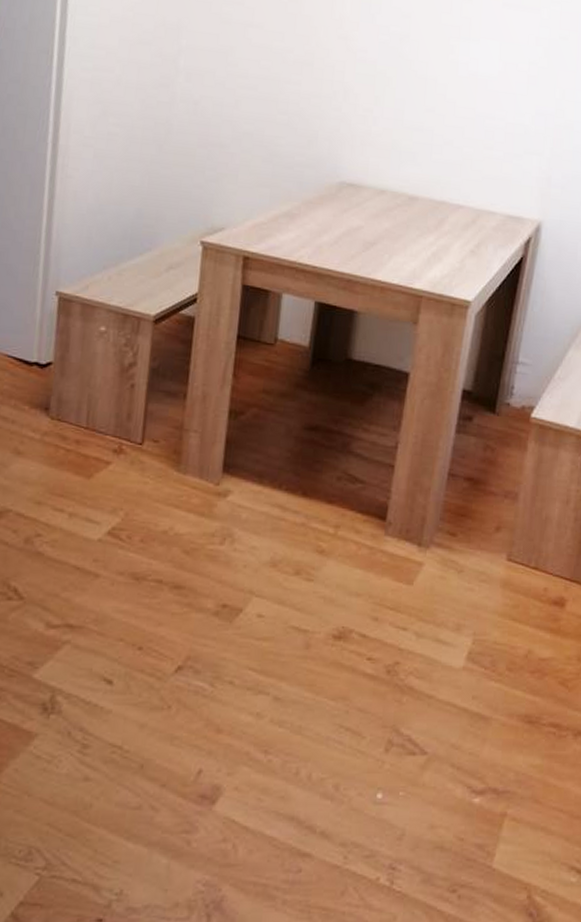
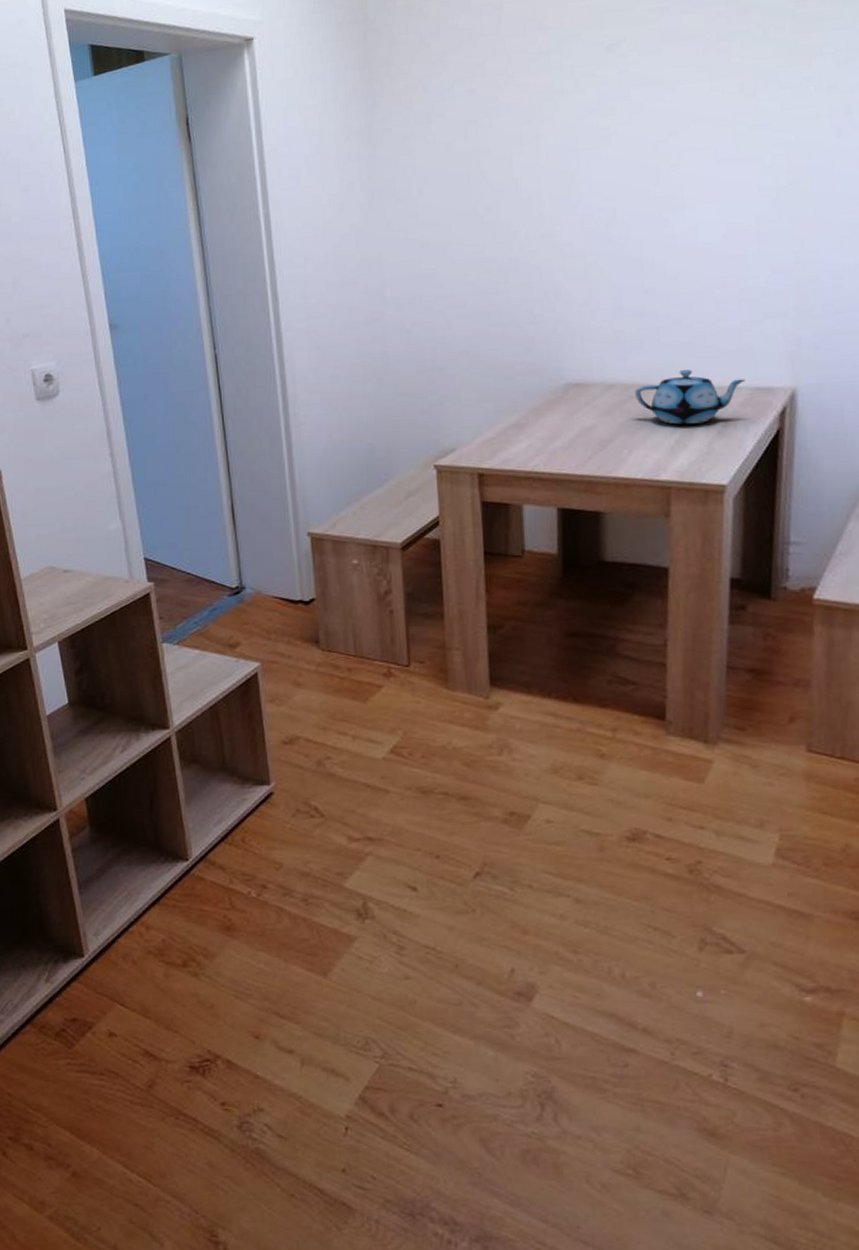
teapot: none [402,188,500,241] -> present [635,370,745,425]

